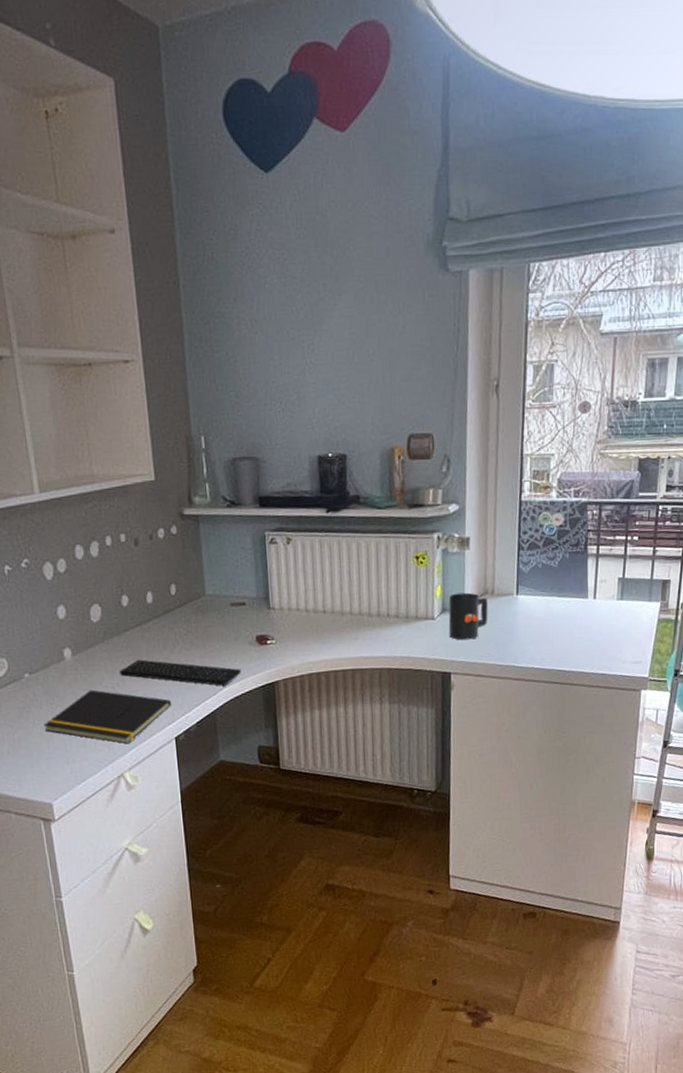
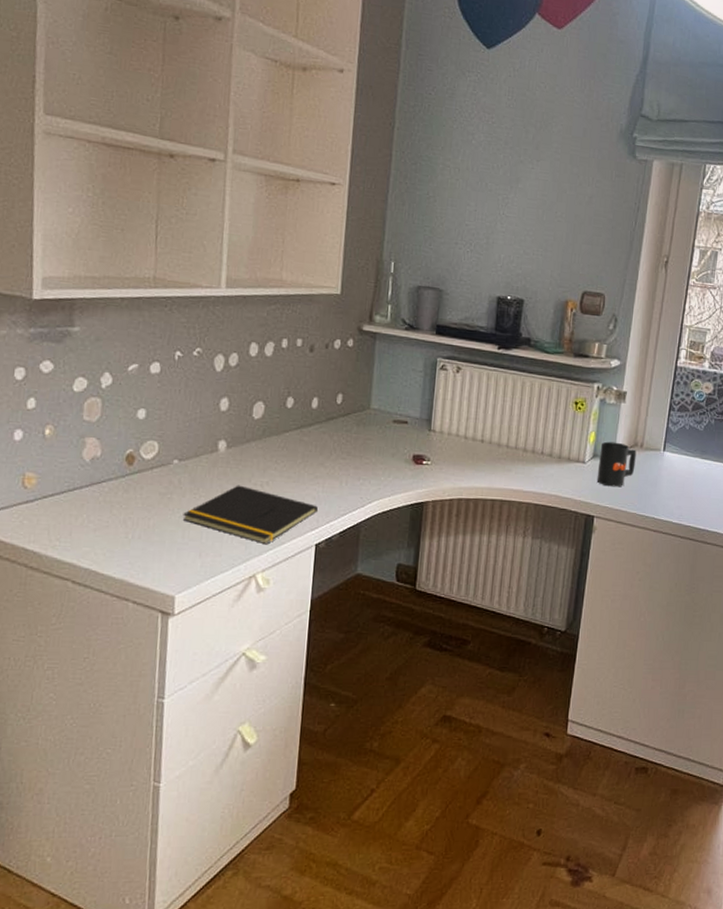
keyboard: present [120,659,241,686] -> none [271,461,393,499]

